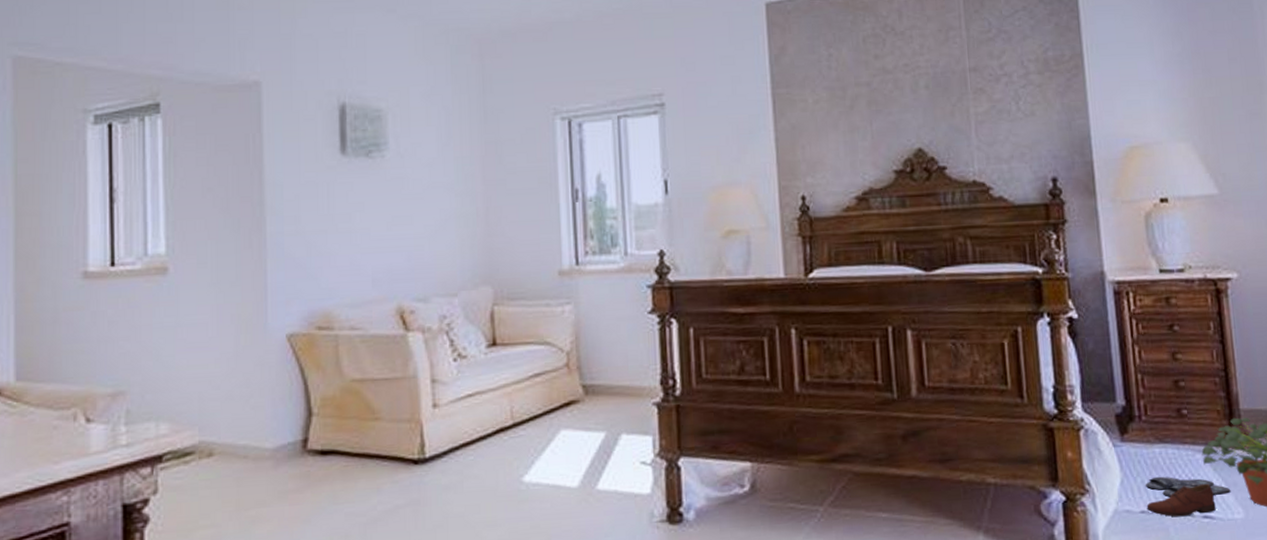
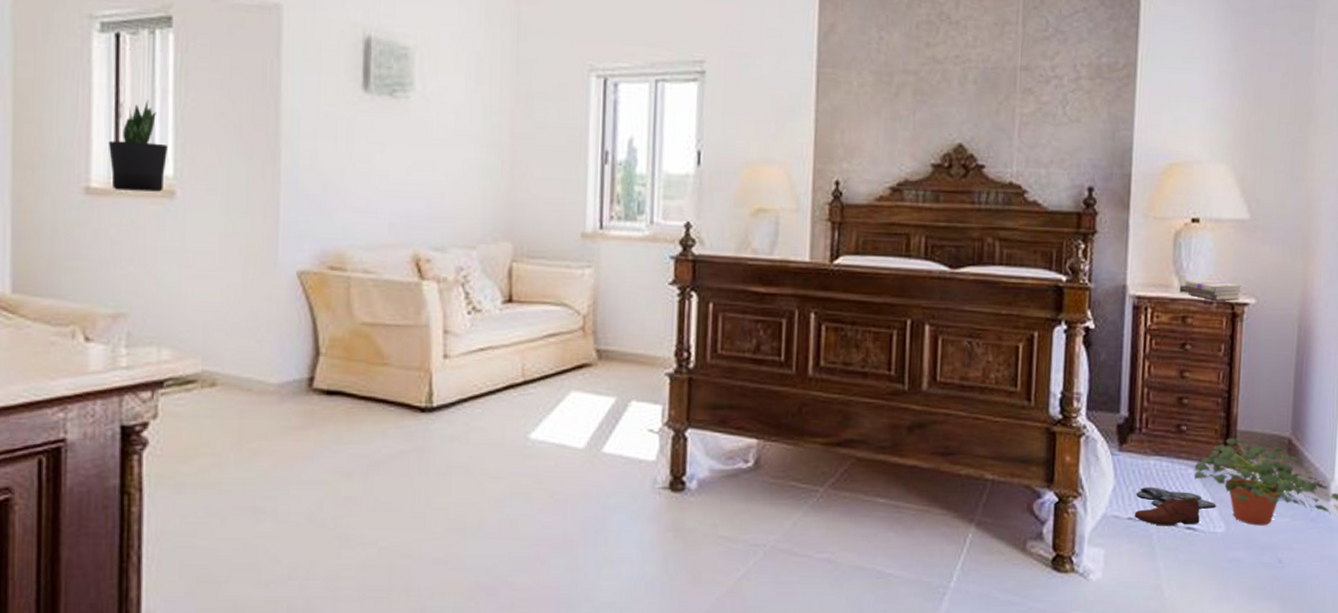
planter: none [103,182,160,272] -> present [108,99,169,192]
books: none [1159,257,1222,279] -> present [1180,279,1242,301]

